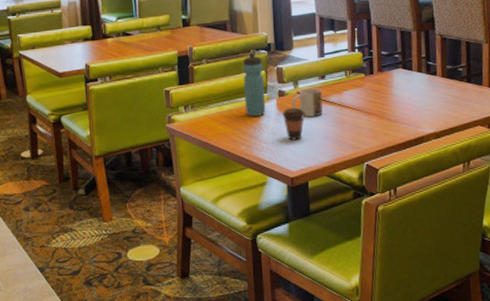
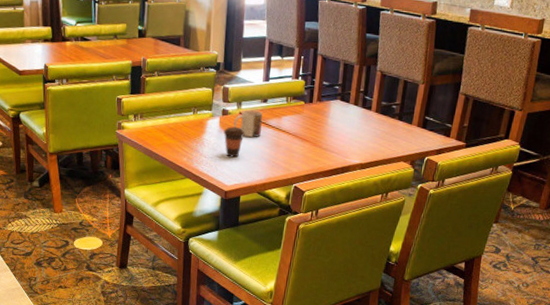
water bottle: present [242,52,266,116] -> none [190,69,211,132]

